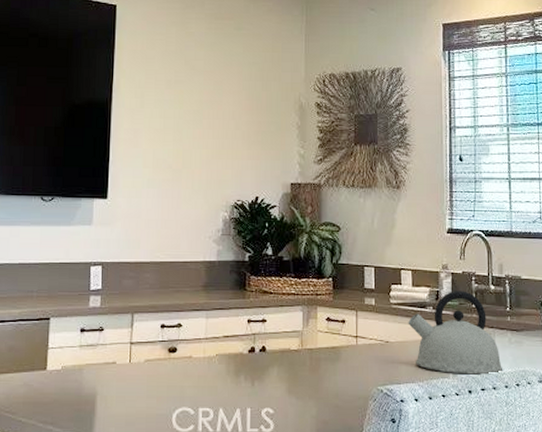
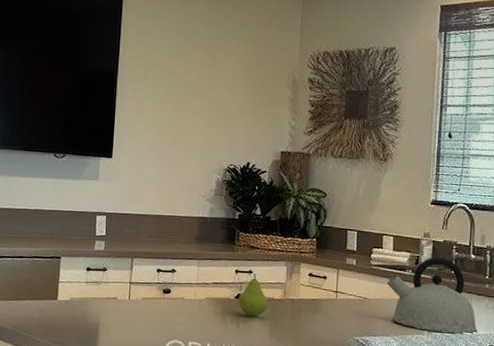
fruit: none [252,322,285,372] -> present [238,273,268,316]

